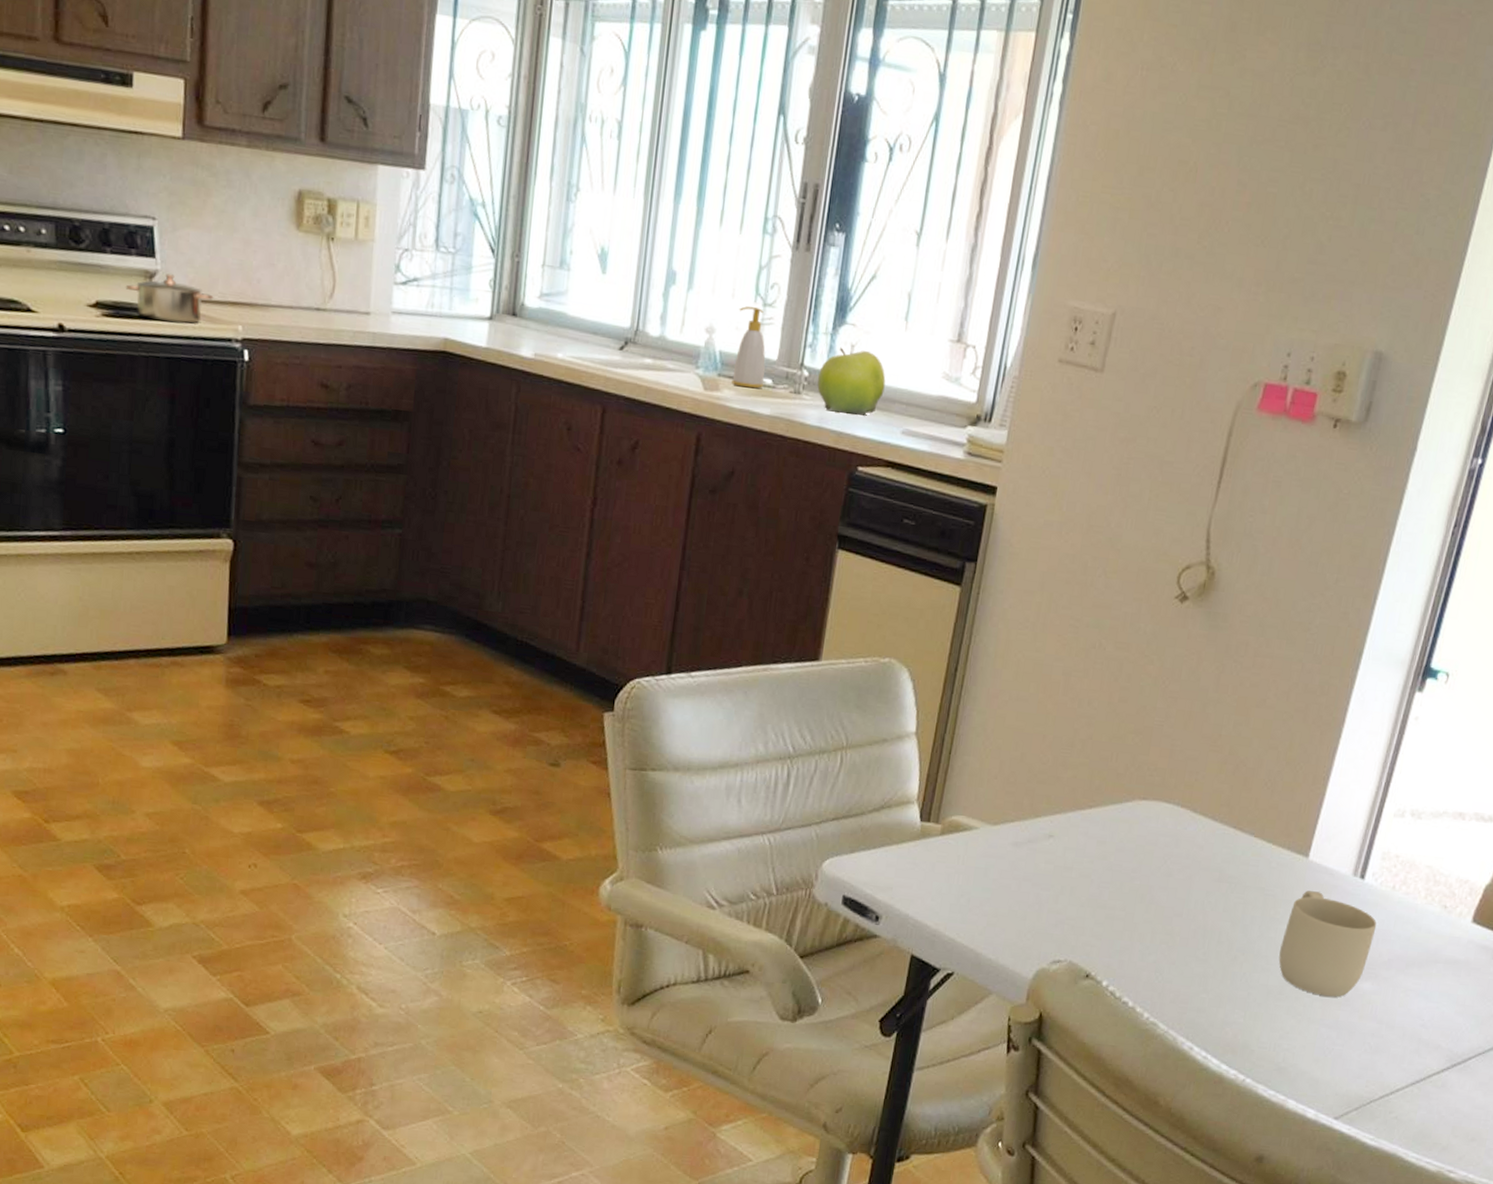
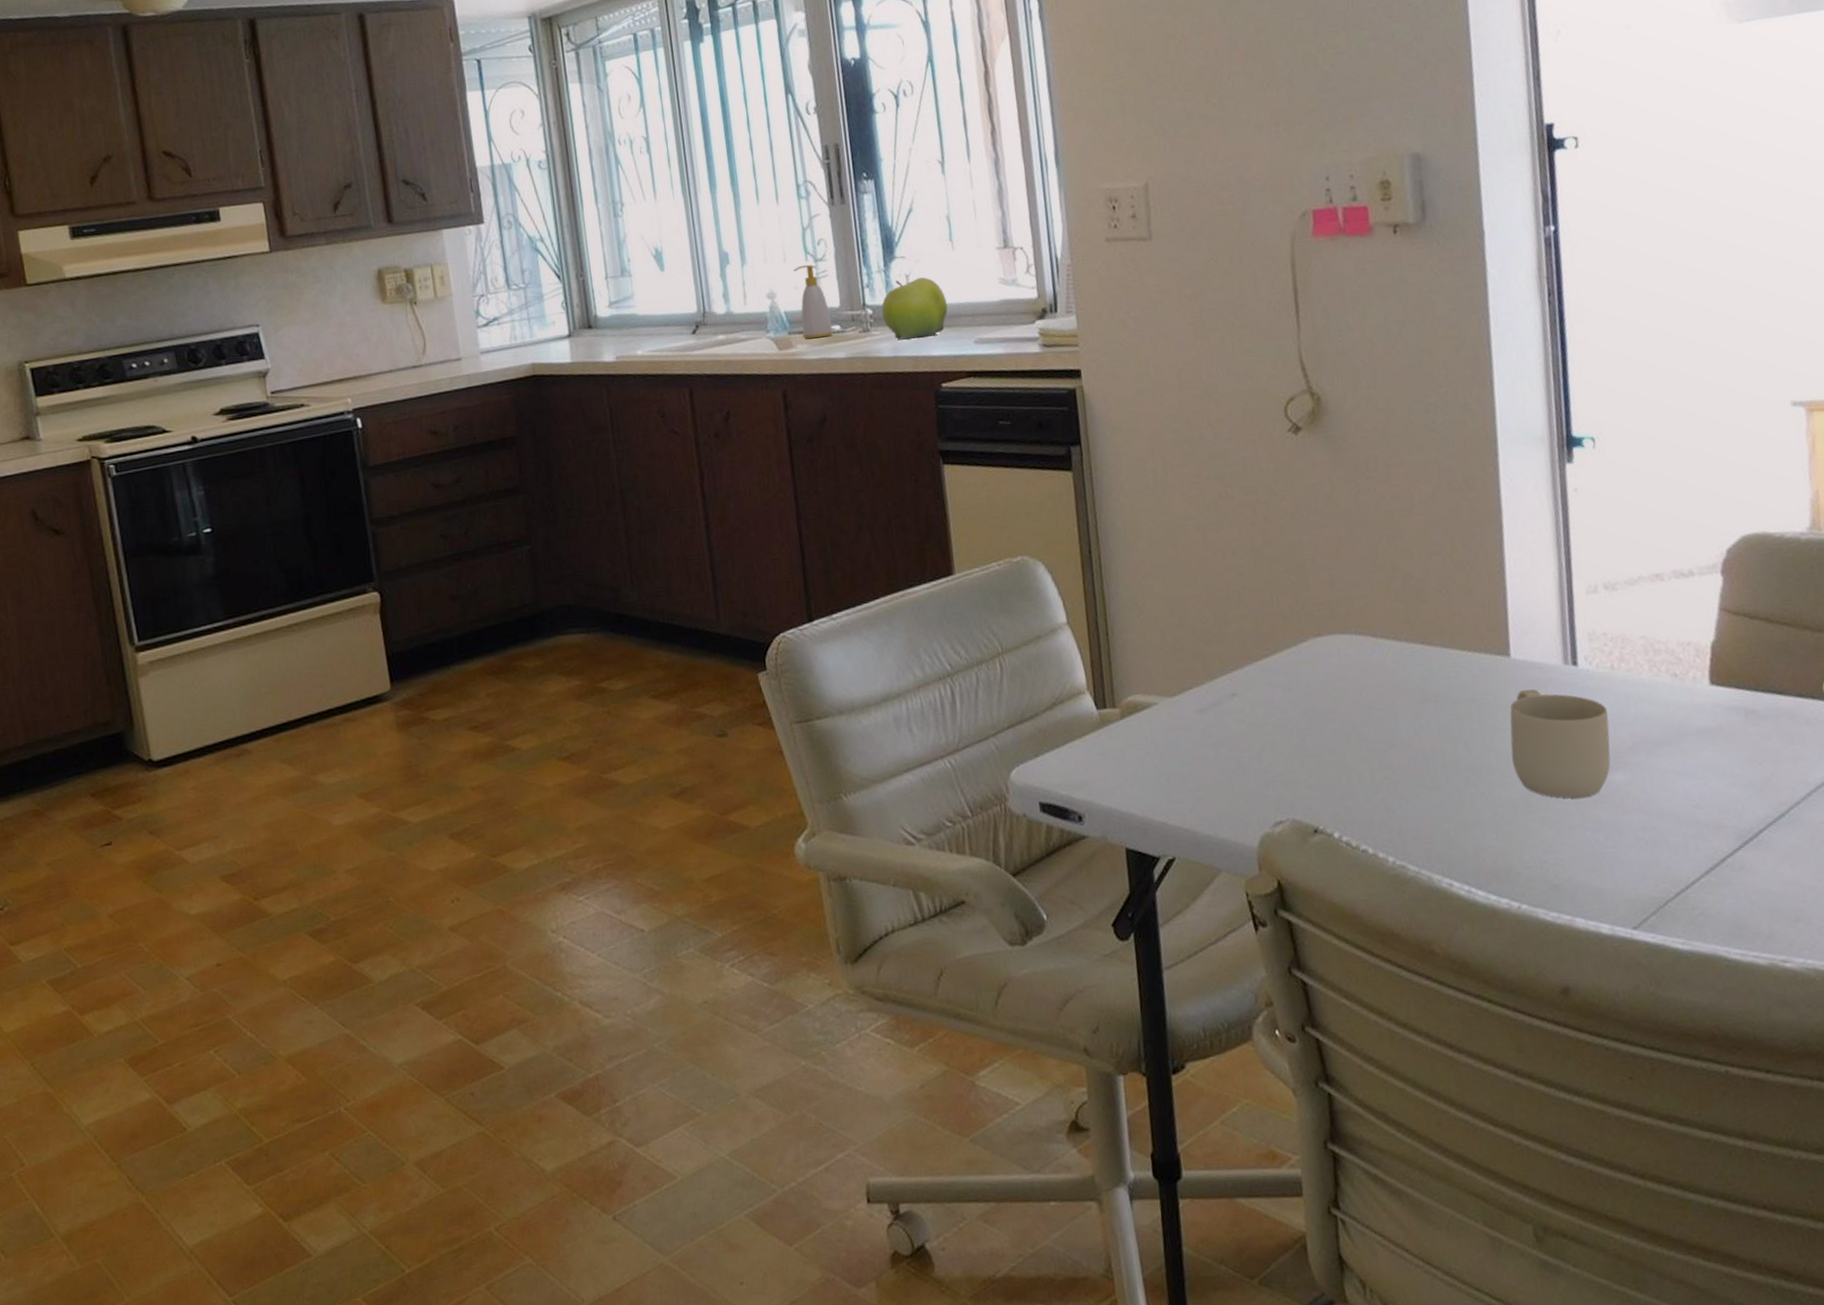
cooking pot: present [125,274,214,324] -> none [243,369,322,413]

